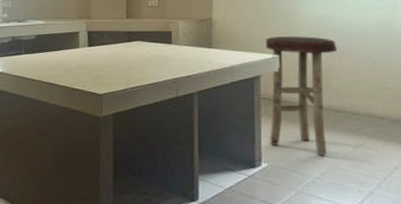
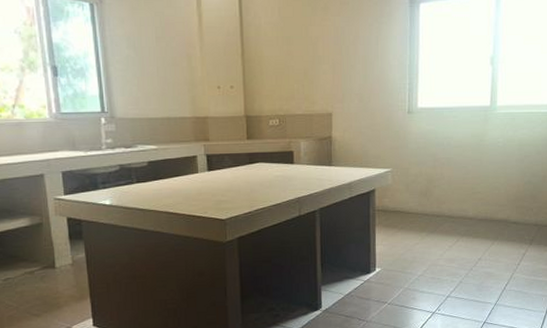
stool: present [265,35,337,156] -> none [380,150,439,256]

